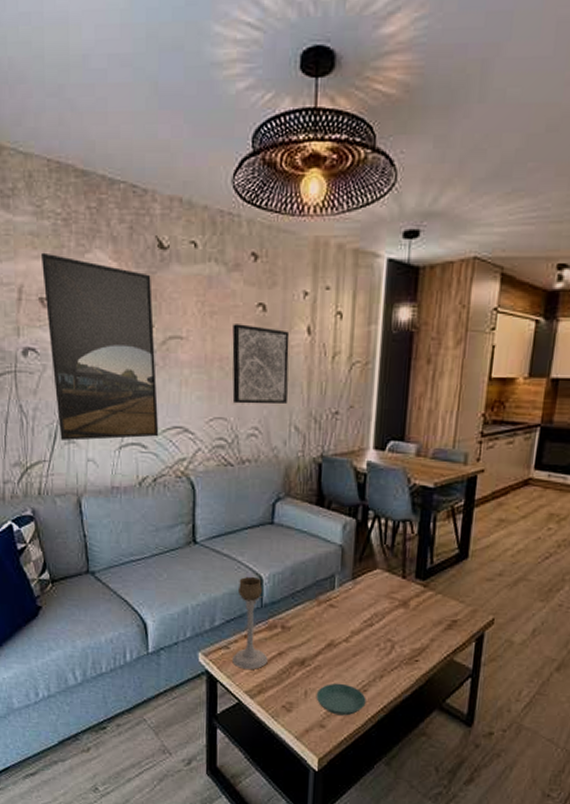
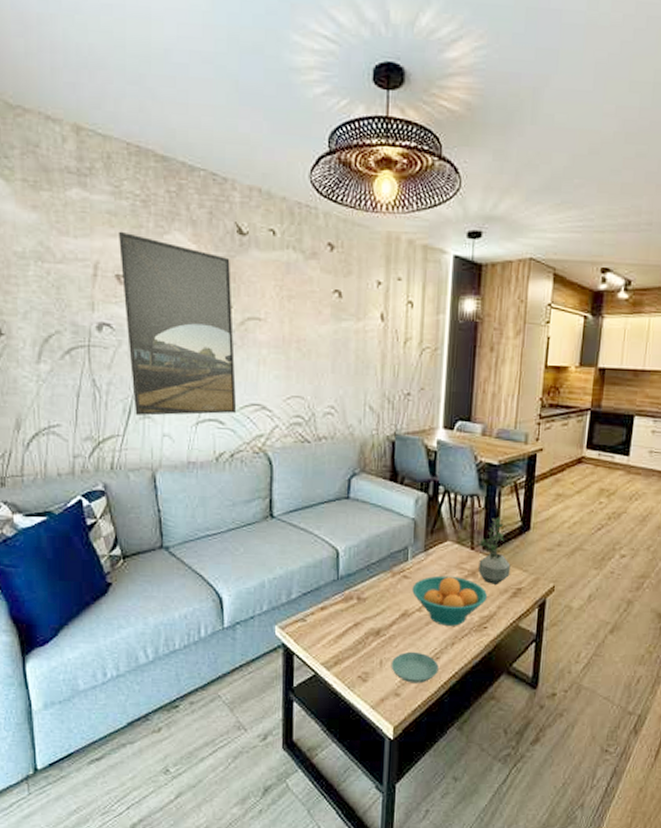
wall art: present [232,324,290,405] -> none [309,308,364,385]
candle holder: present [232,576,268,669] -> none [309,549,344,641]
fruit bowl: none [339,605,420,658] -> present [412,575,488,626]
potted plant: none [409,544,446,617] -> present [477,517,511,586]

